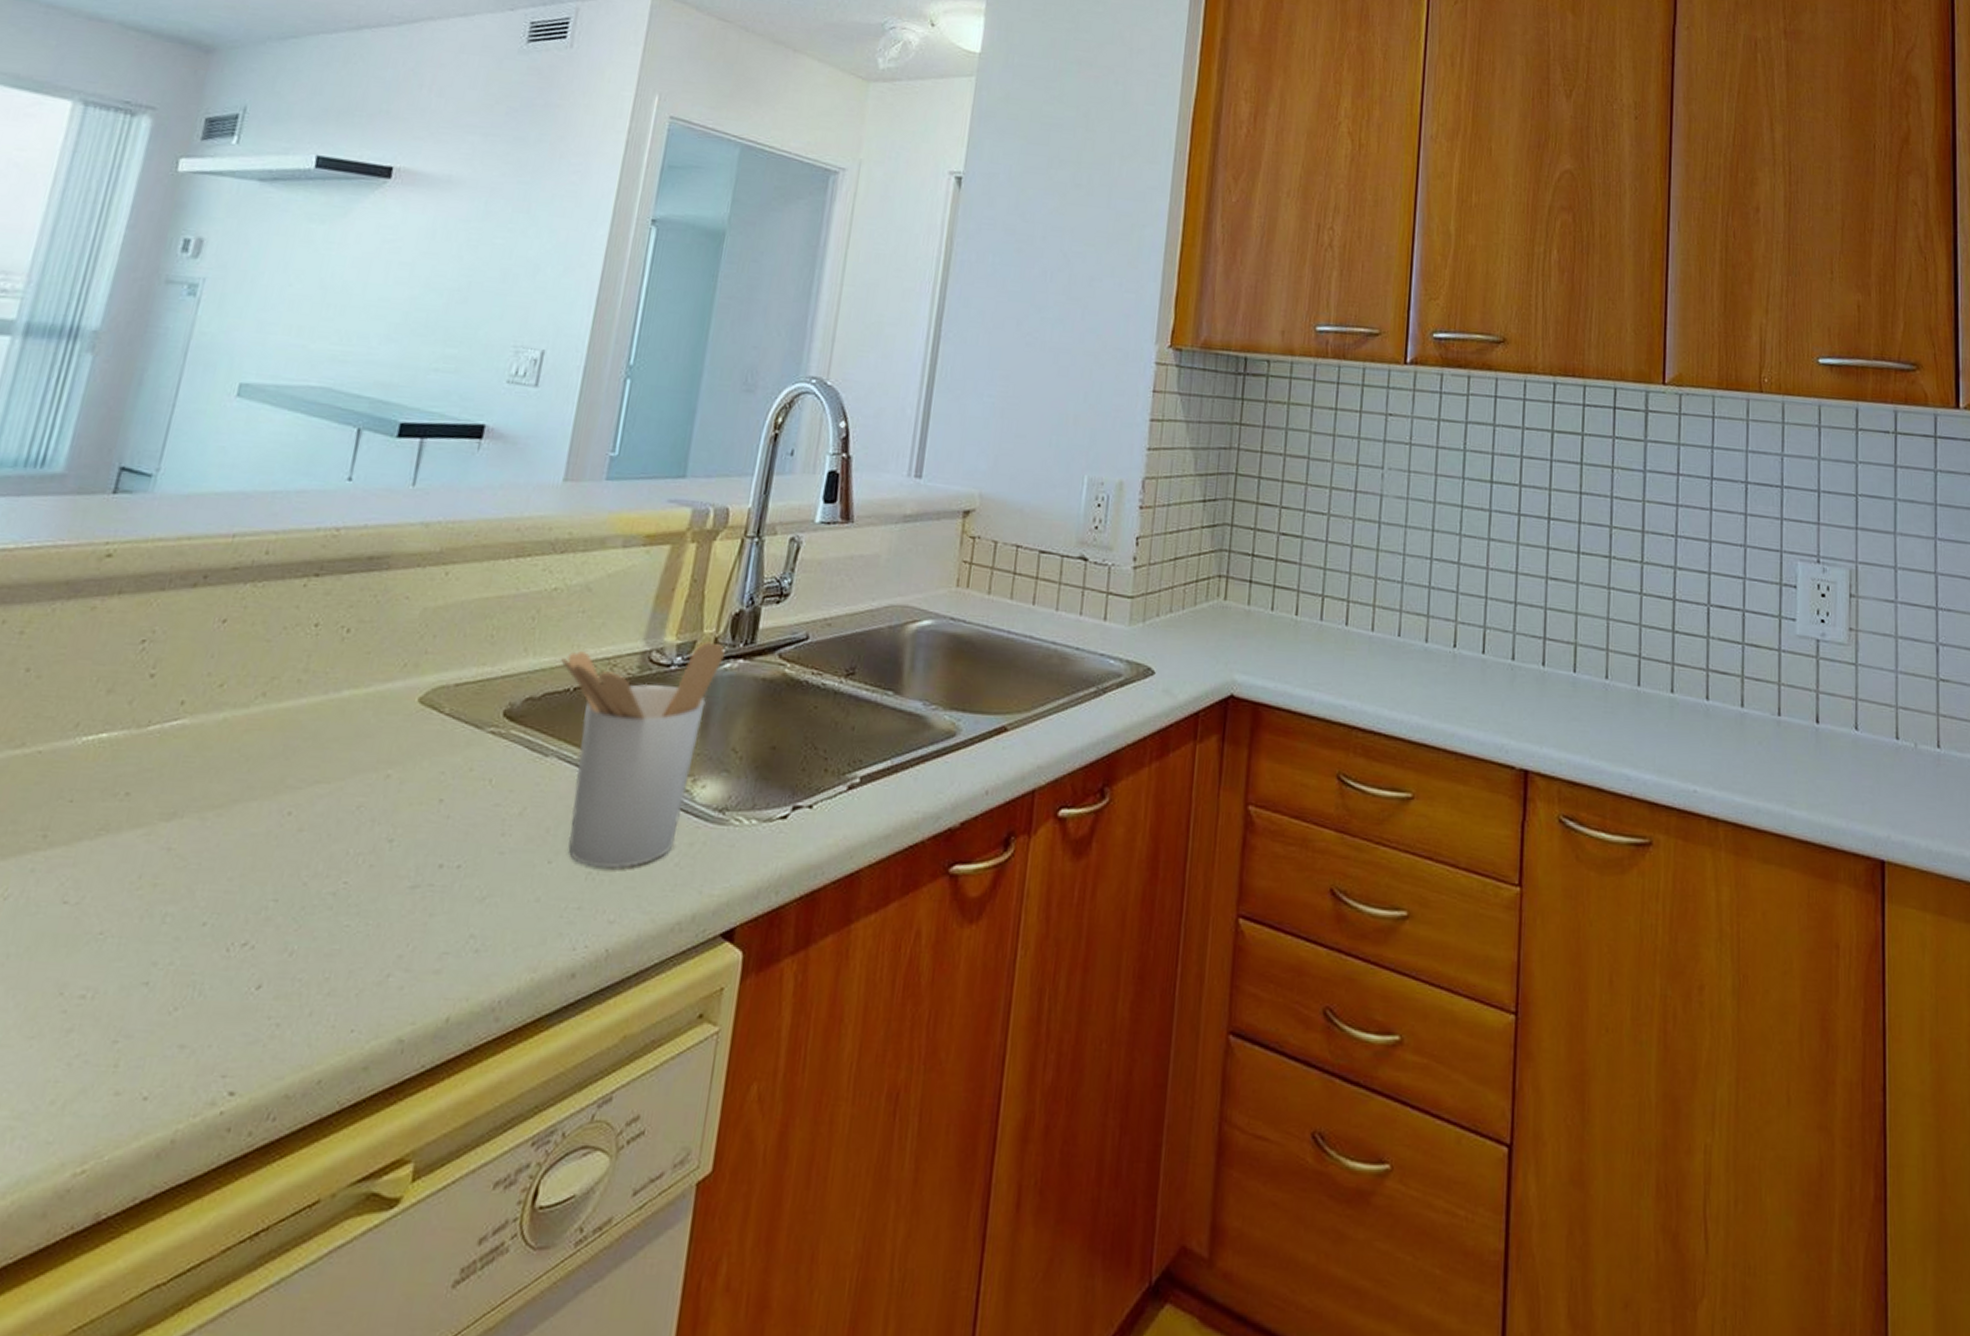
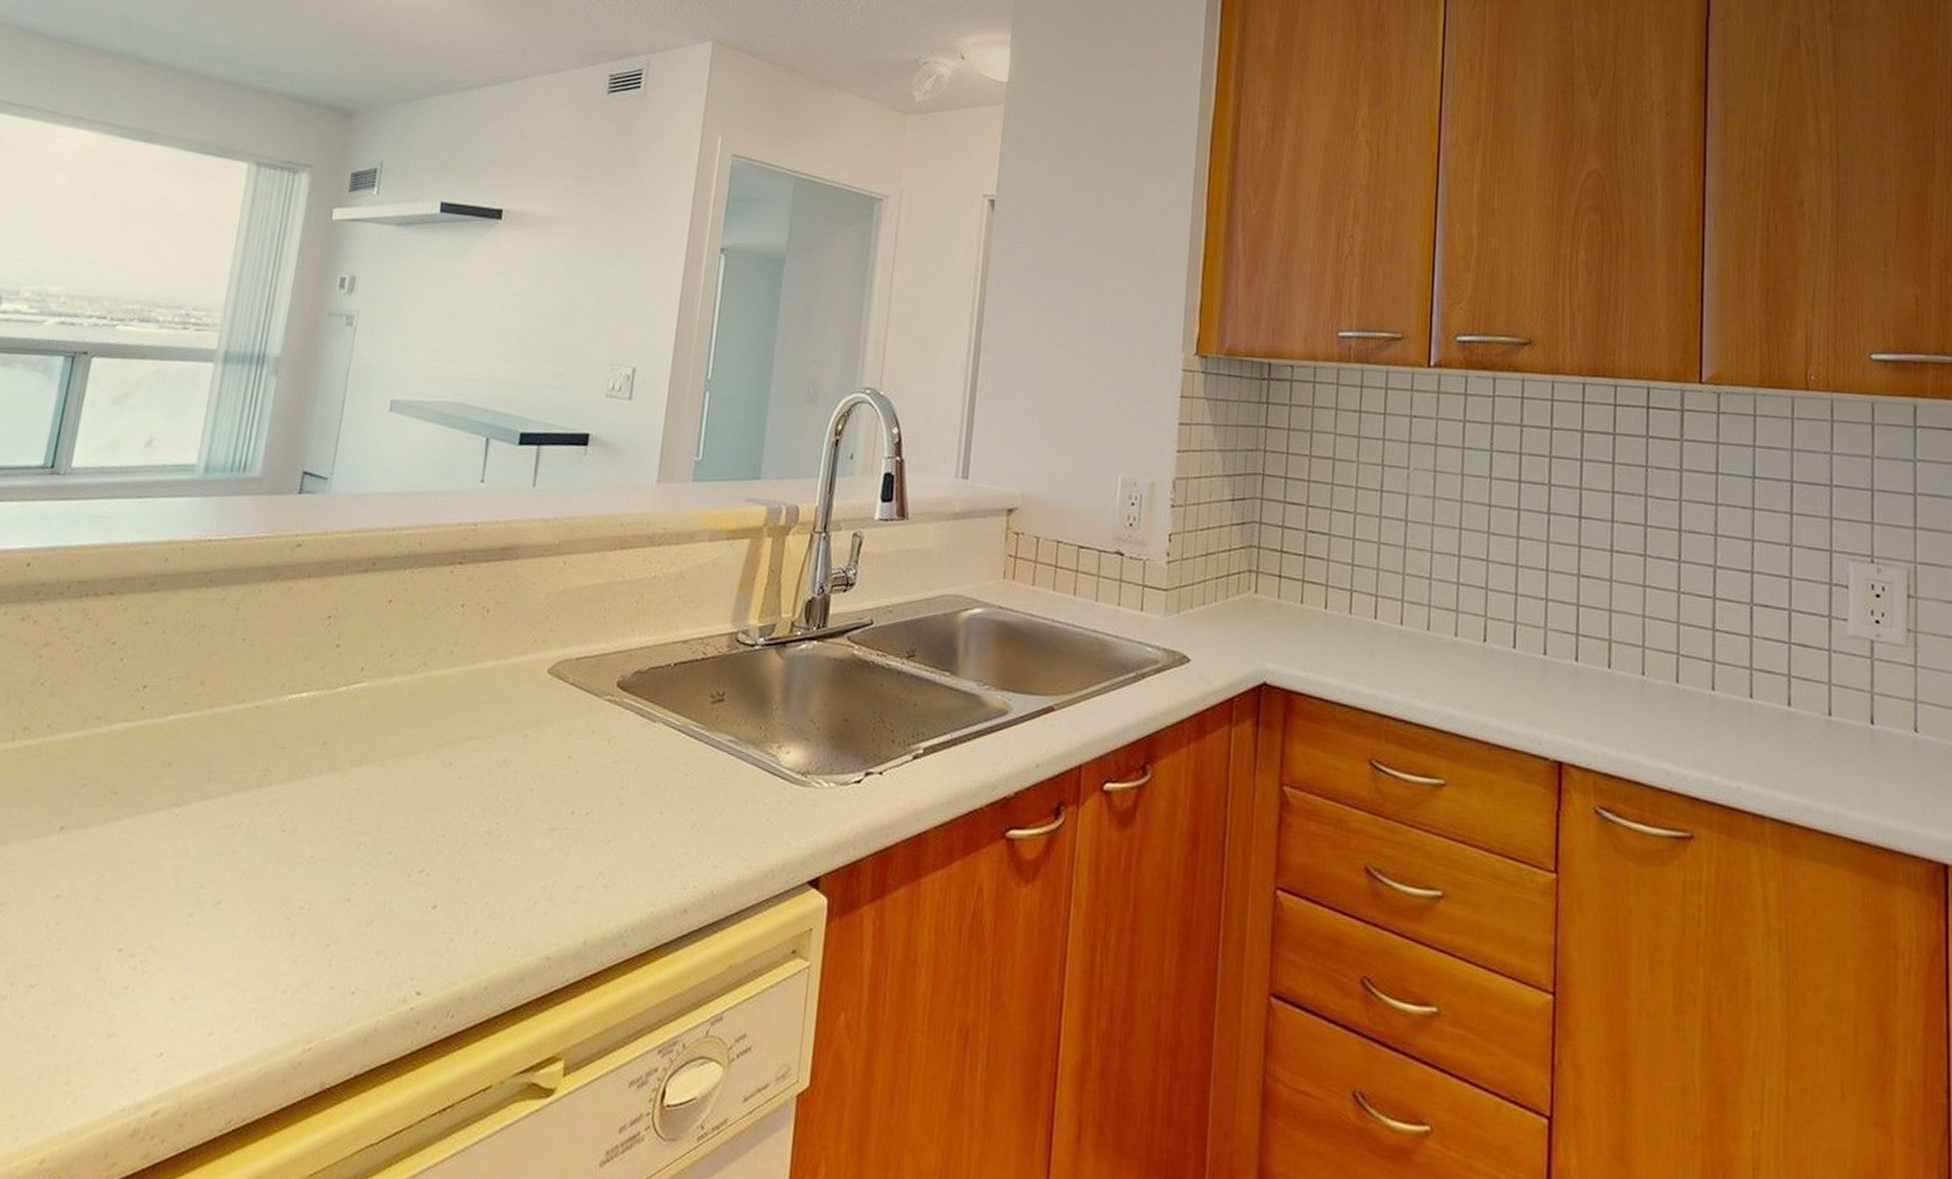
utensil holder: present [561,641,727,869] -> none [662,625,802,822]

